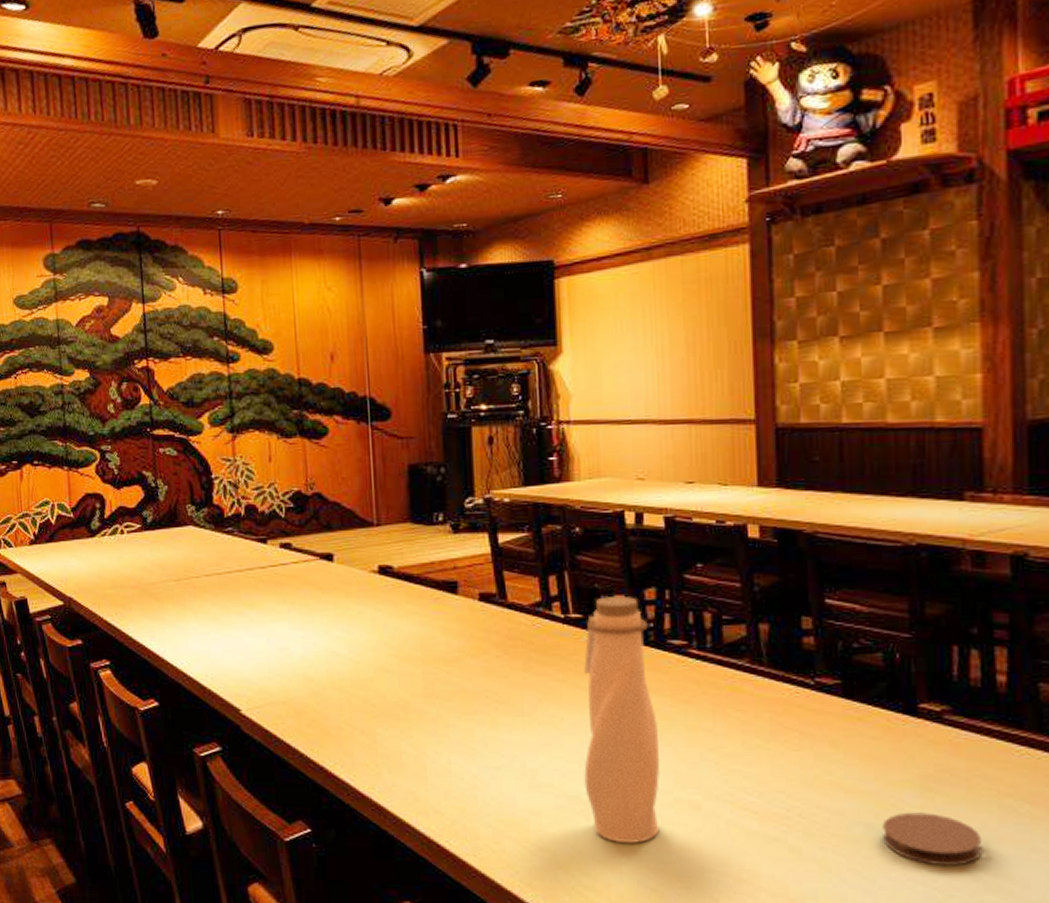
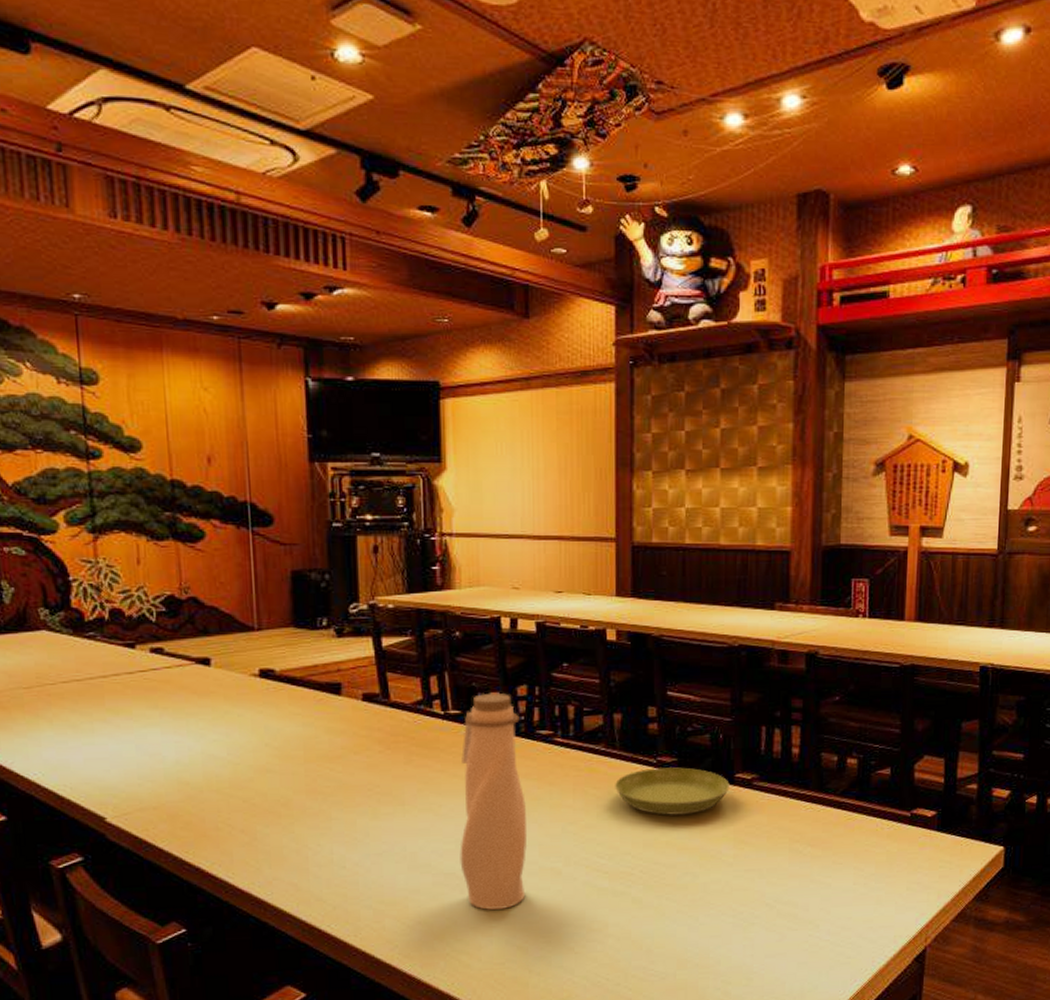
saucer: none [763,691,912,750] -> present [615,767,730,815]
coaster: present [882,812,983,866] -> none [705,860,777,901]

